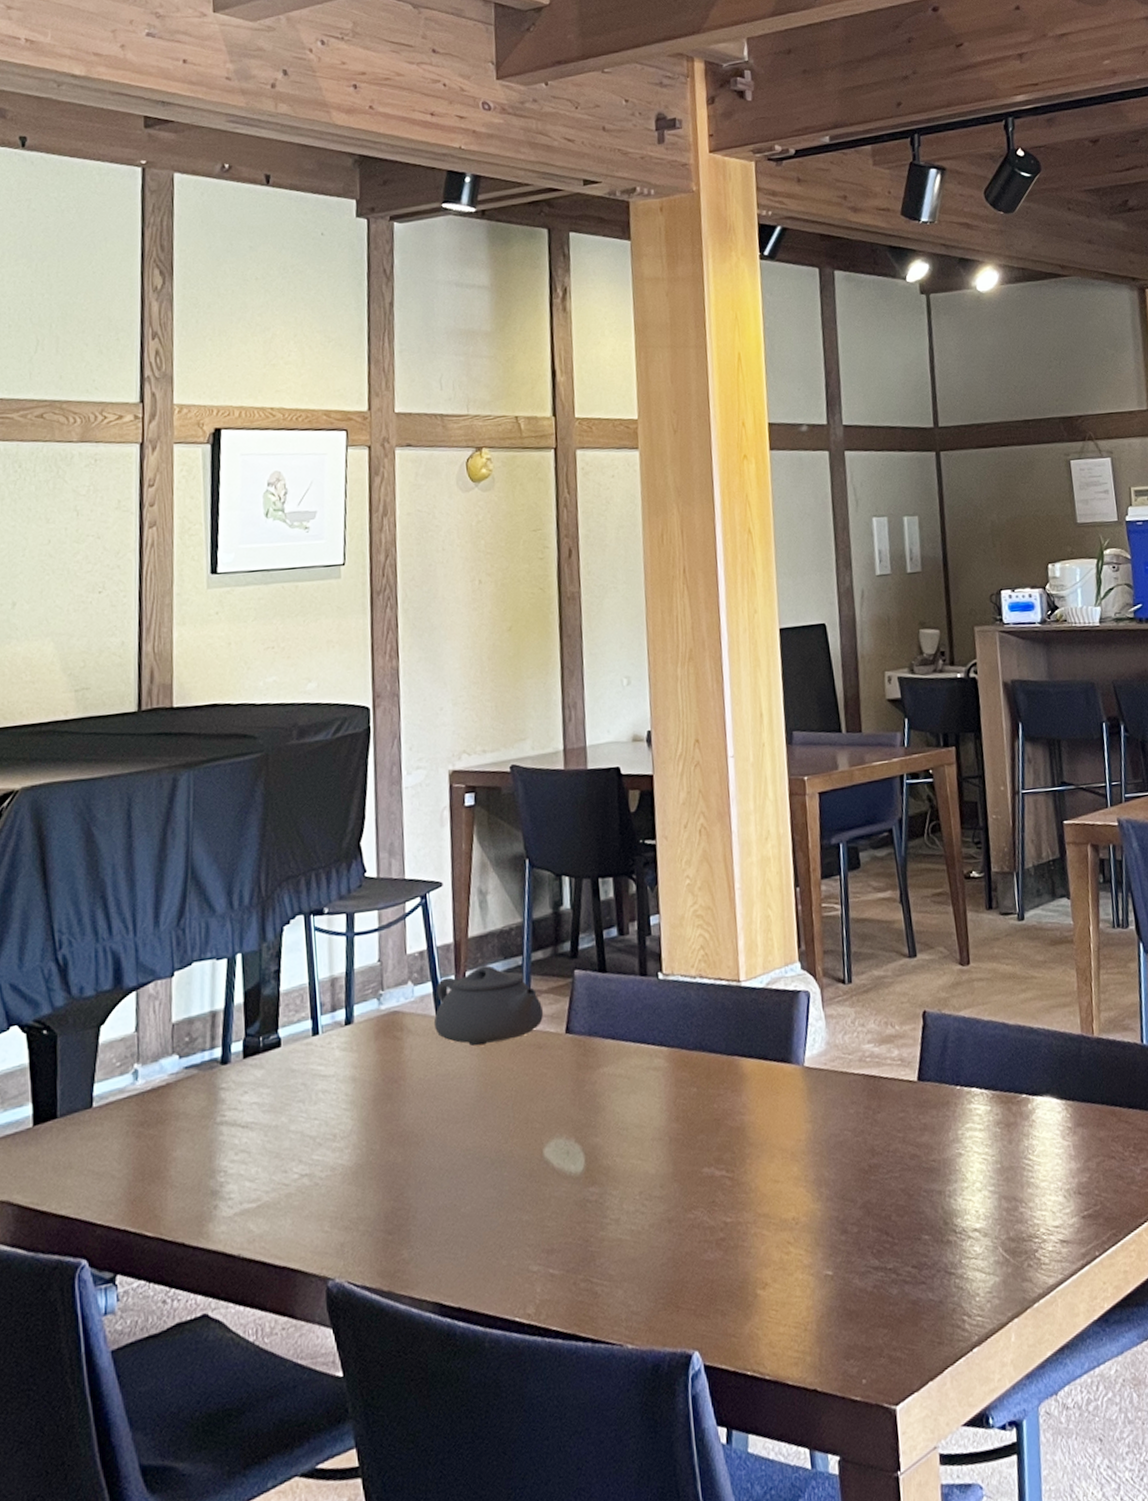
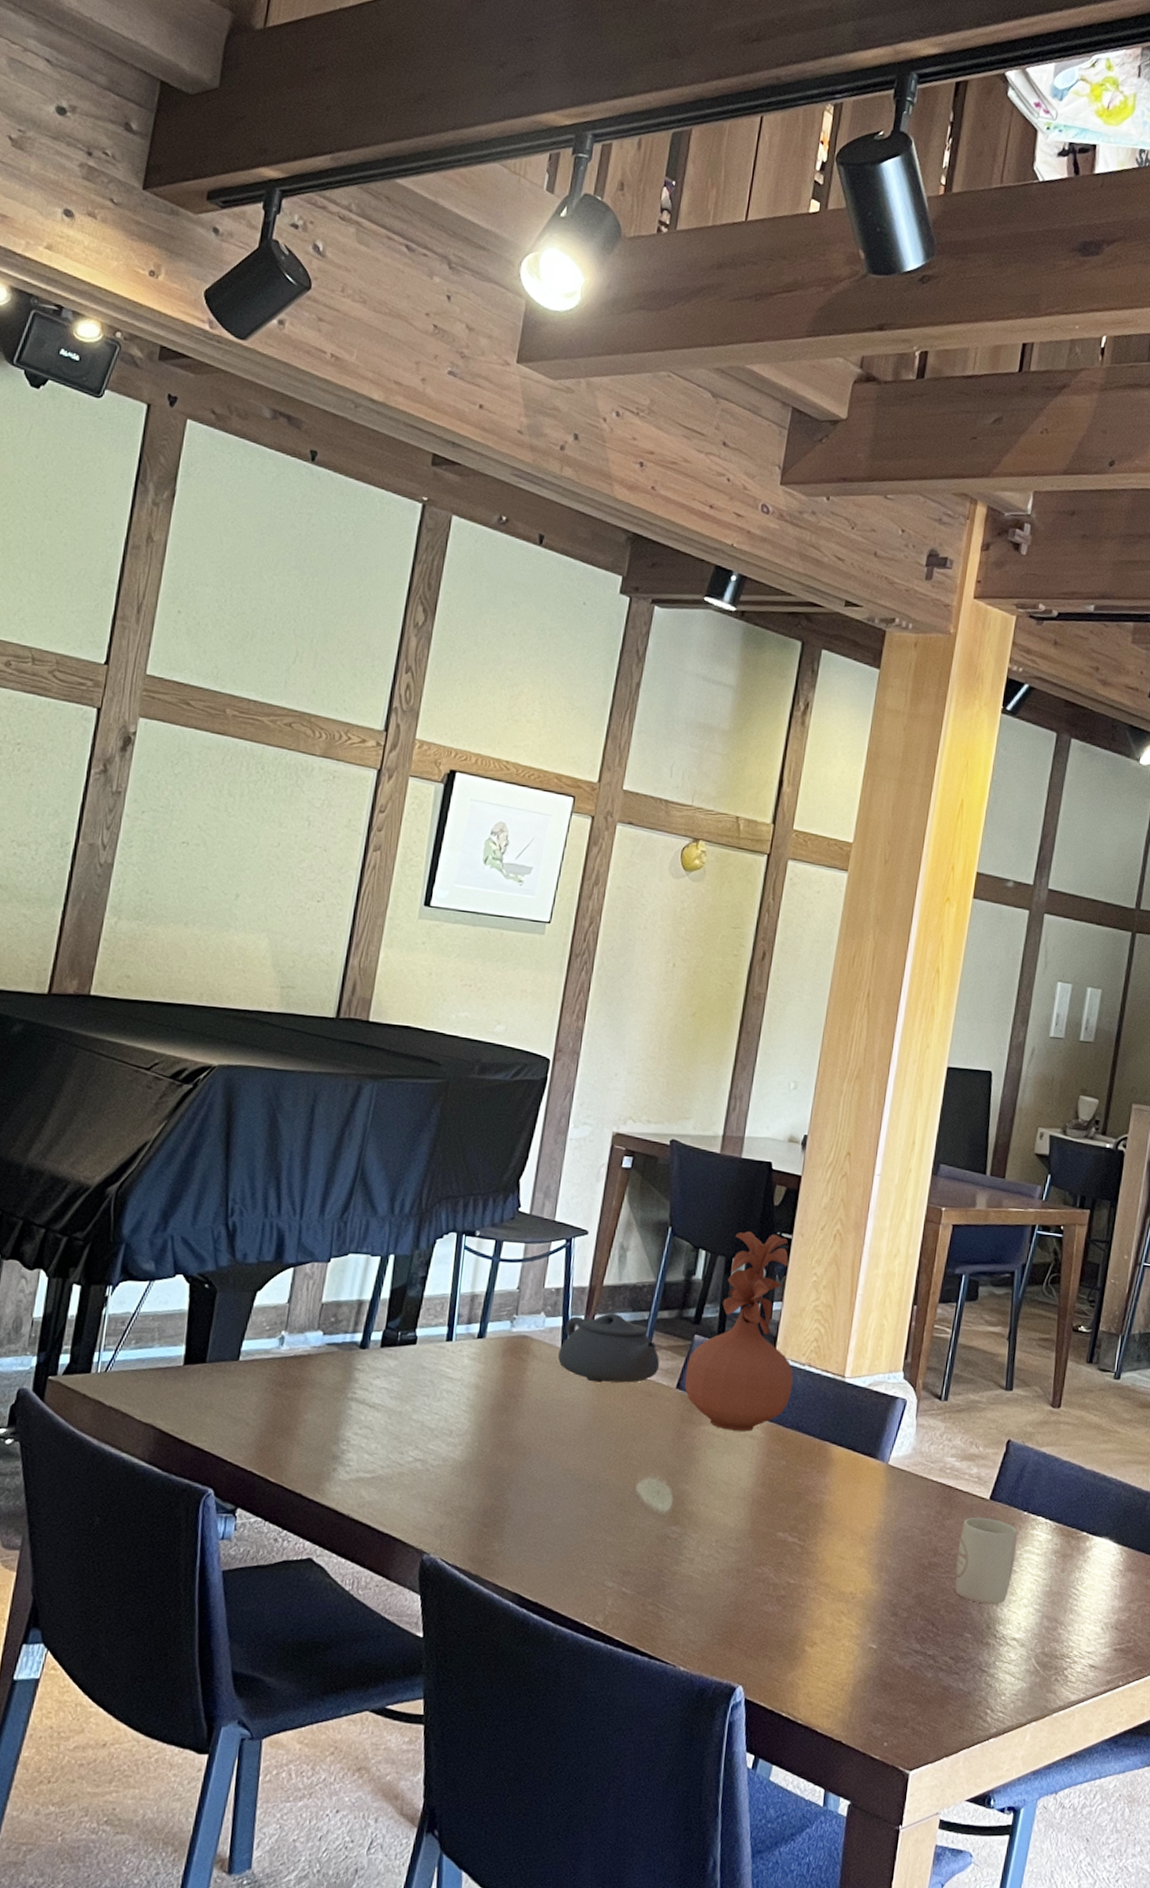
vase: none [572,842,688,1068] -> present [685,1231,793,1432]
mug: none [895,1101,959,1199] -> present [955,1517,1018,1605]

